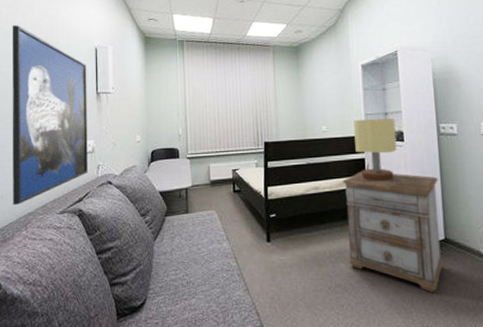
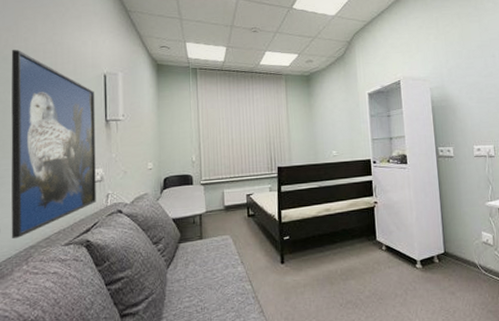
nightstand: present [342,171,443,293] -> none [351,192,443,303]
table lamp: present [354,119,397,182] -> none [362,143,401,202]

